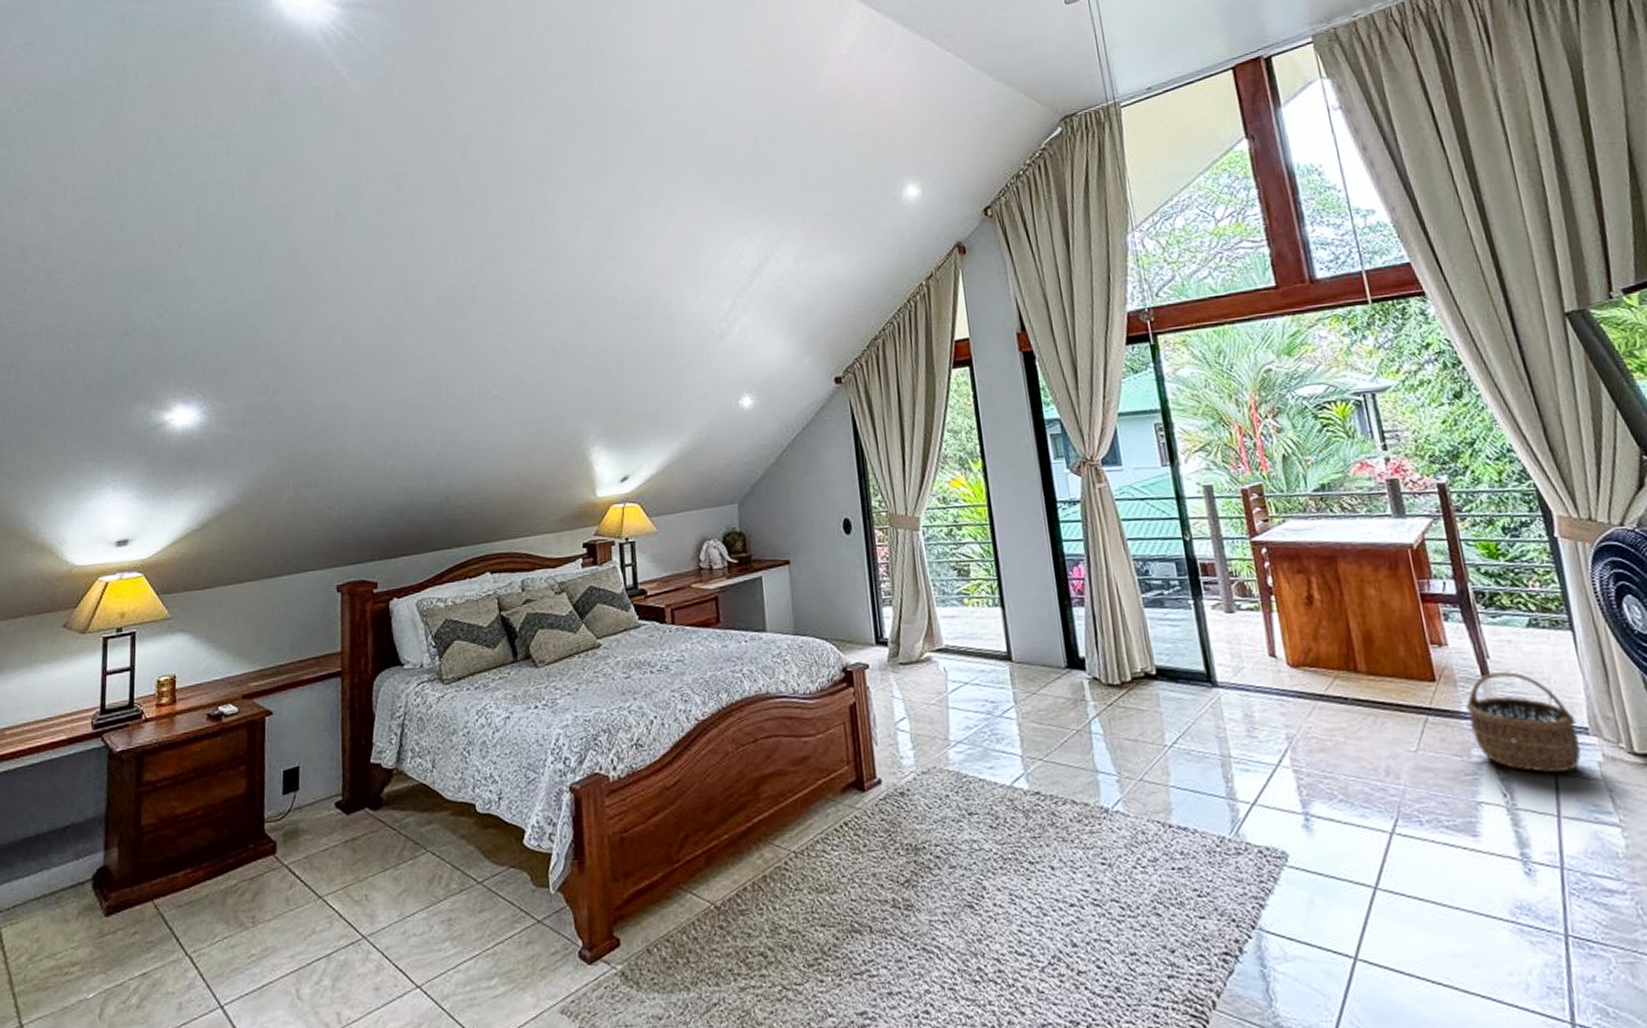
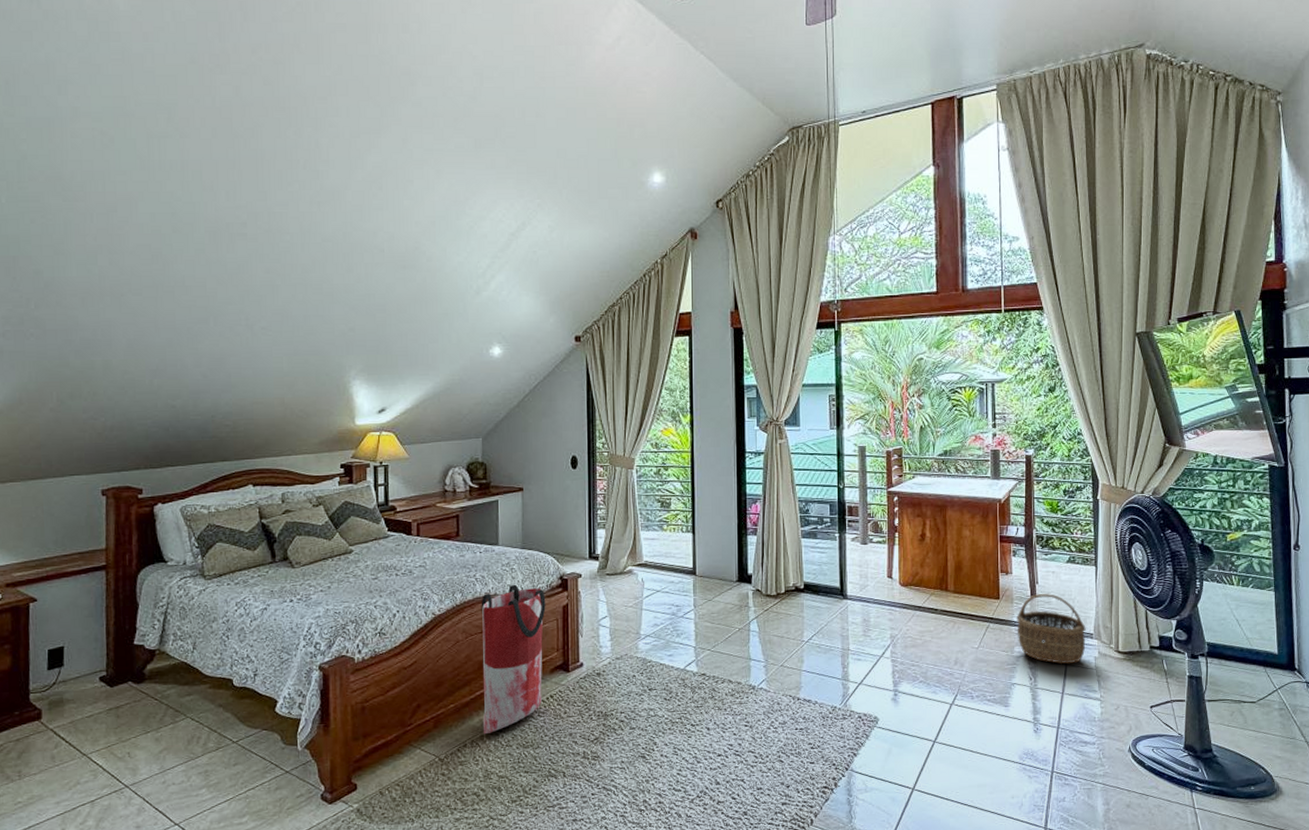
bag: none [751,679,834,875] -> present [481,584,546,735]

